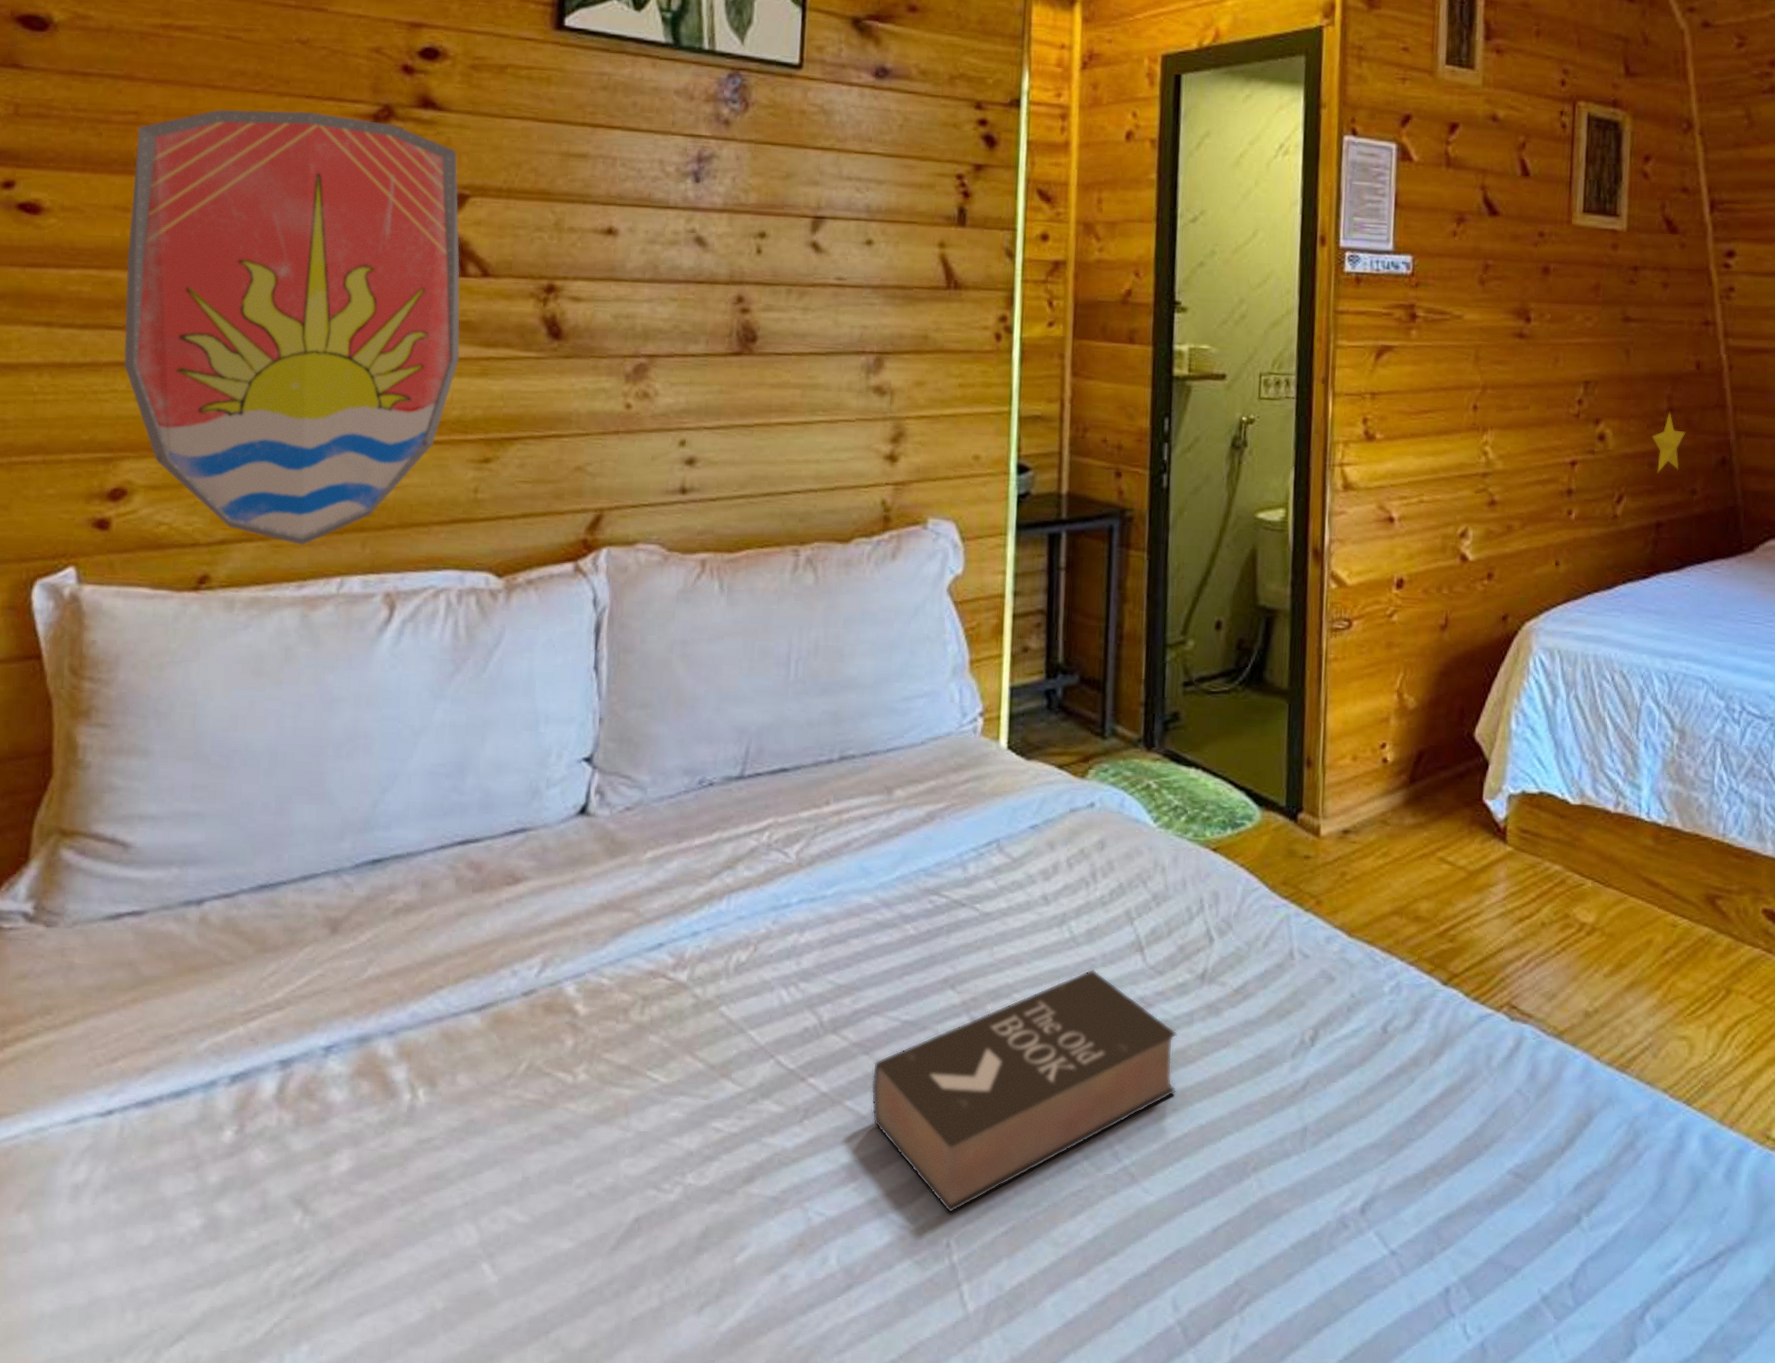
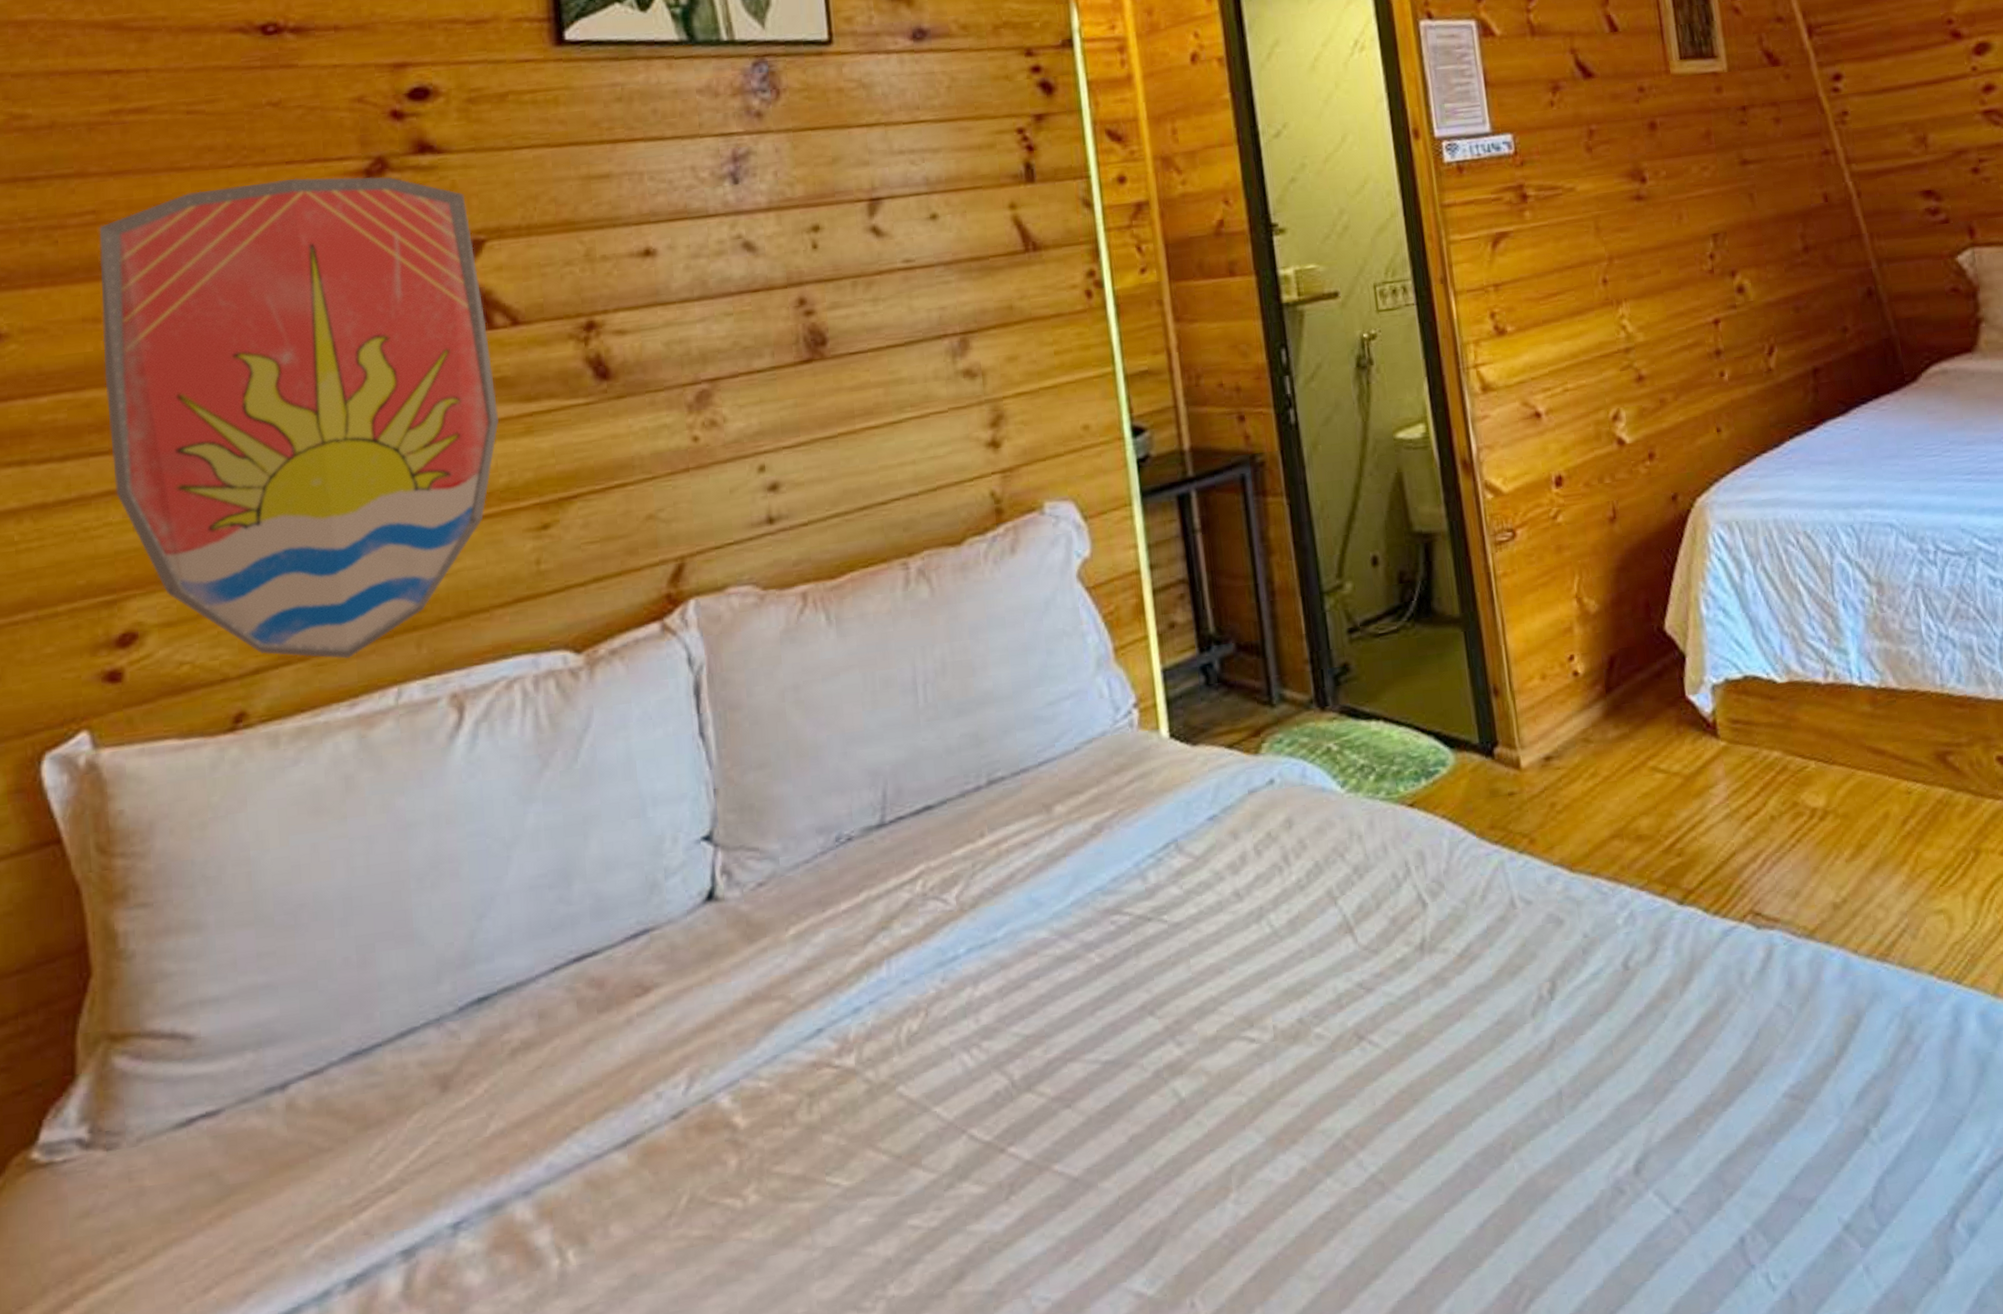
book: present [871,968,1177,1214] -> none [1077,962,1415,1269]
decorative star: present [1651,412,1685,473] -> none [1791,250,1825,317]

